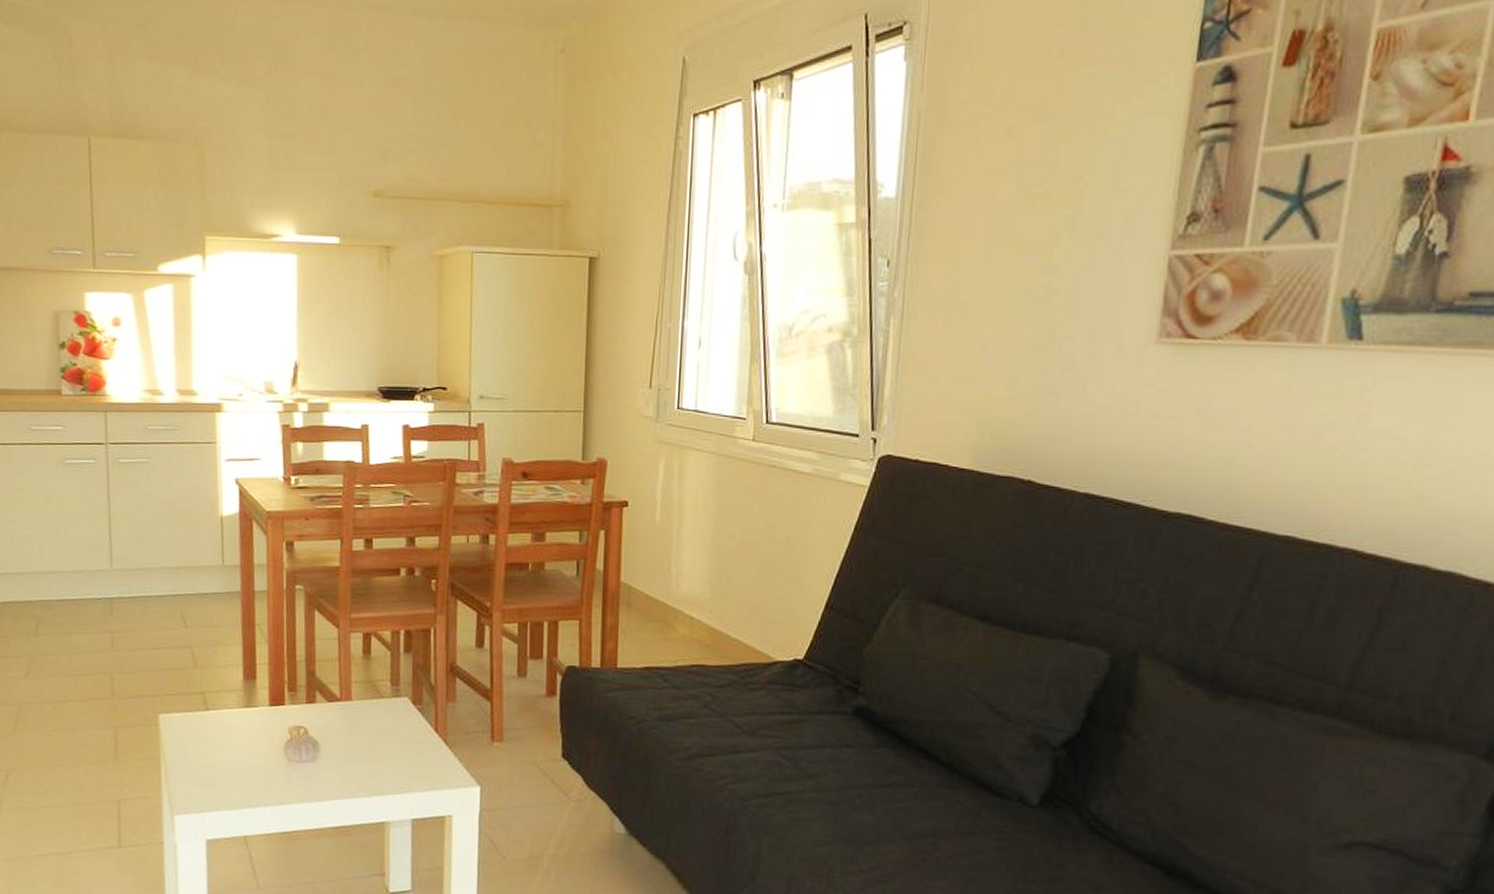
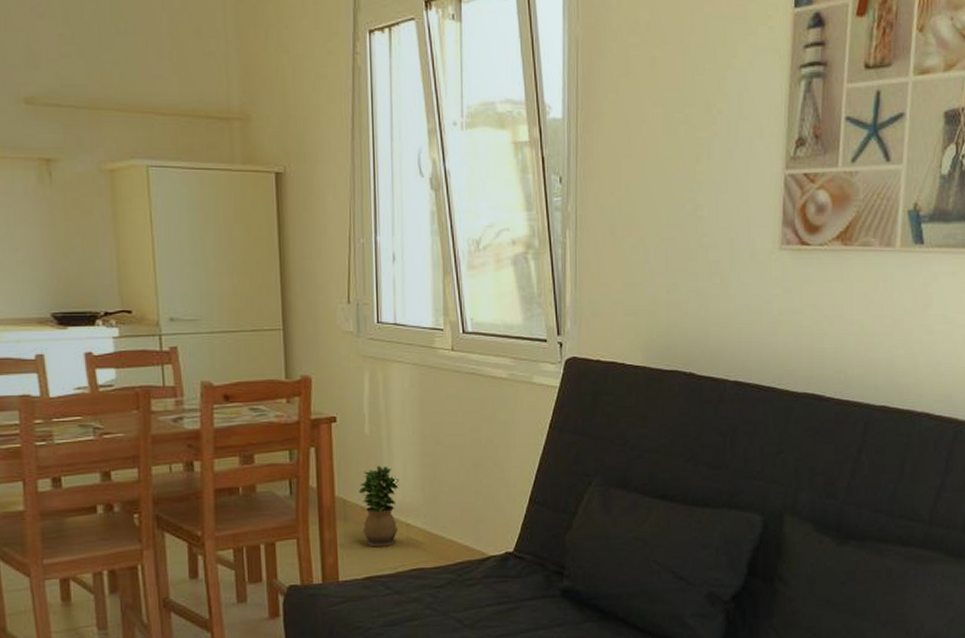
potted plant: none [643,553,687,638] -> present [358,465,400,547]

